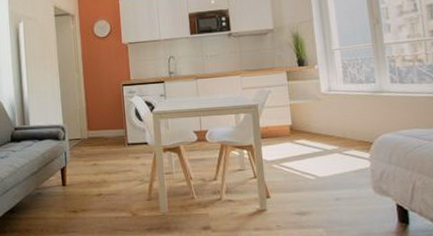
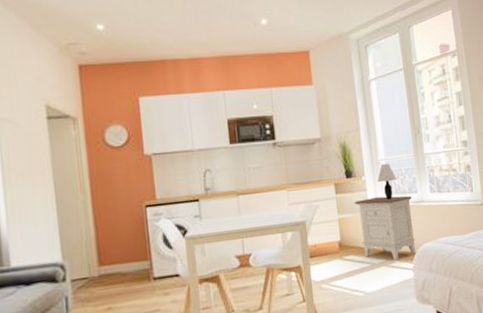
nightstand: none [306,85,373,149] -> present [354,195,416,261]
table lamp: none [331,52,352,89] -> present [377,163,397,200]

